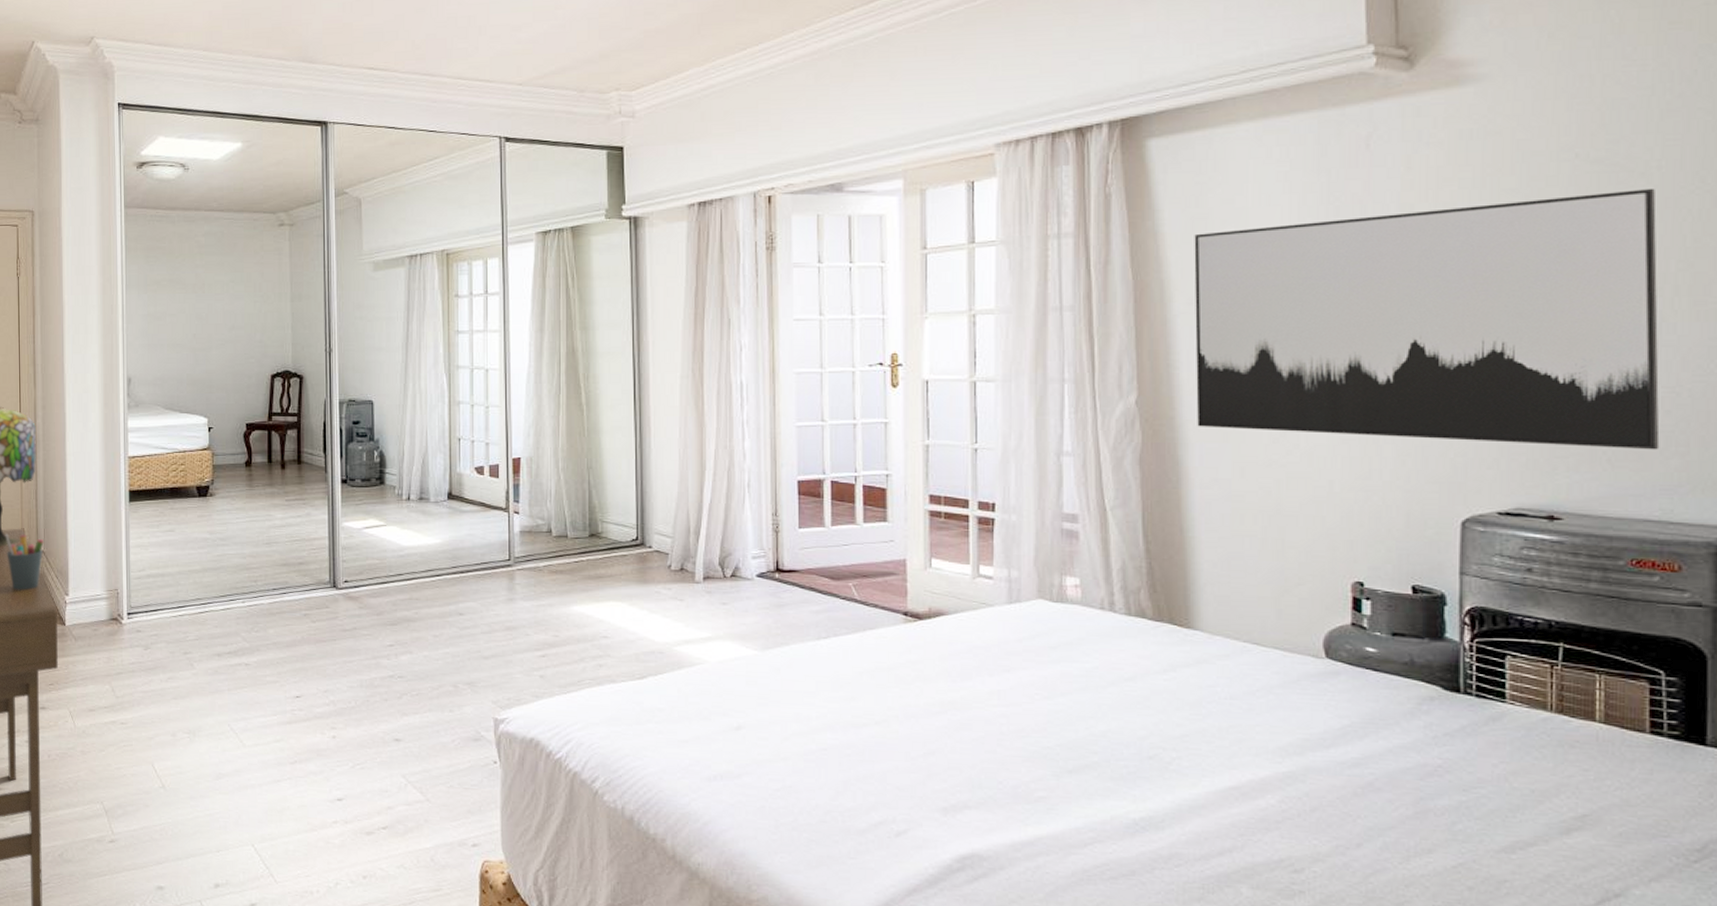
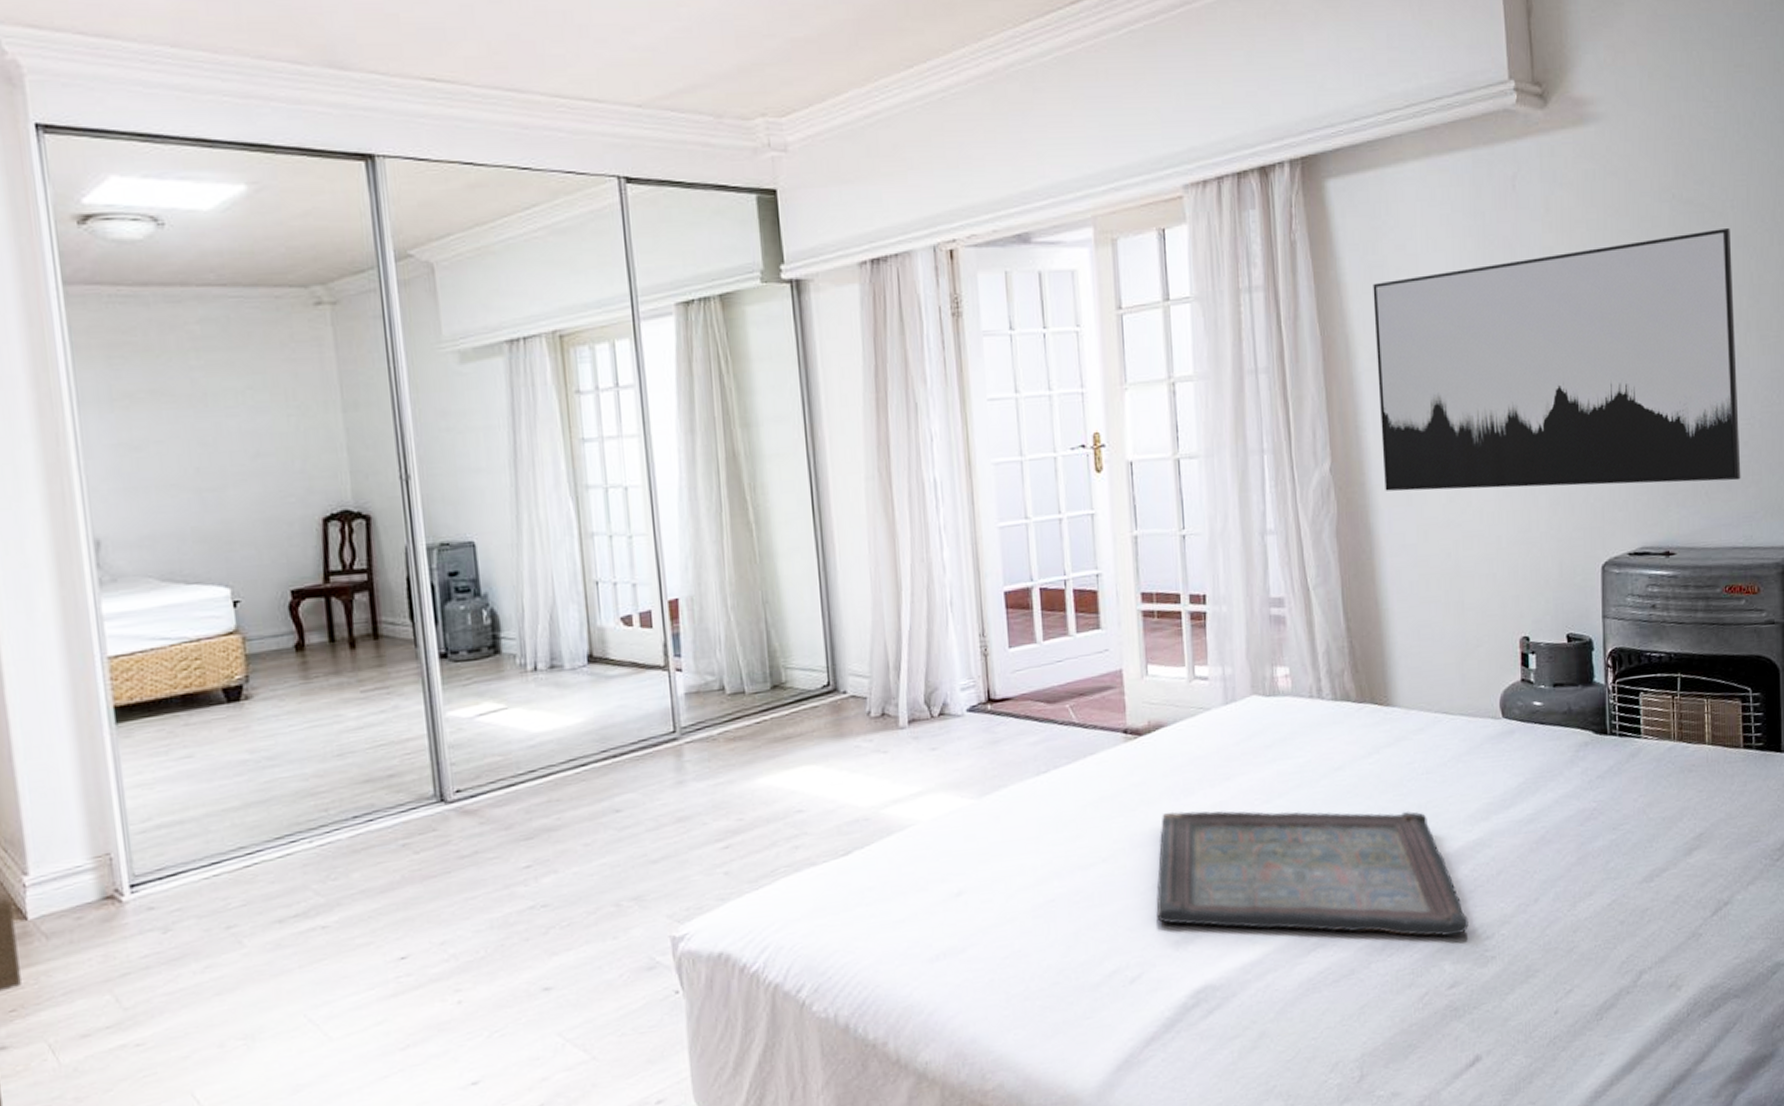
serving tray: none [926,691,1273,862] -> present [1156,811,1469,937]

